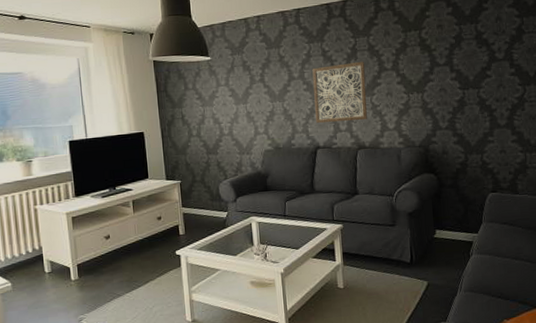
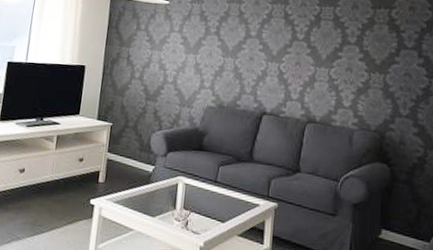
wall art: present [312,61,367,123] -> none [267,29,327,92]

